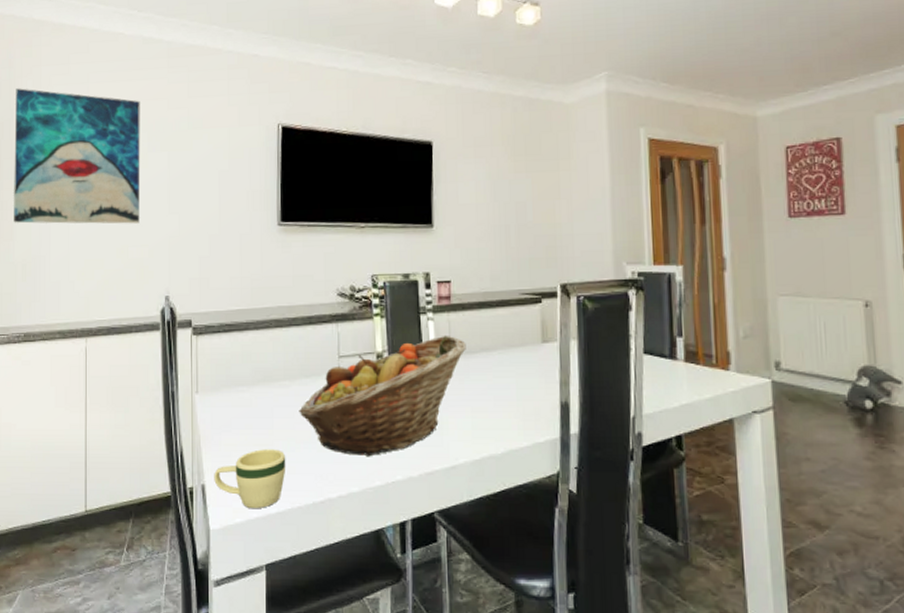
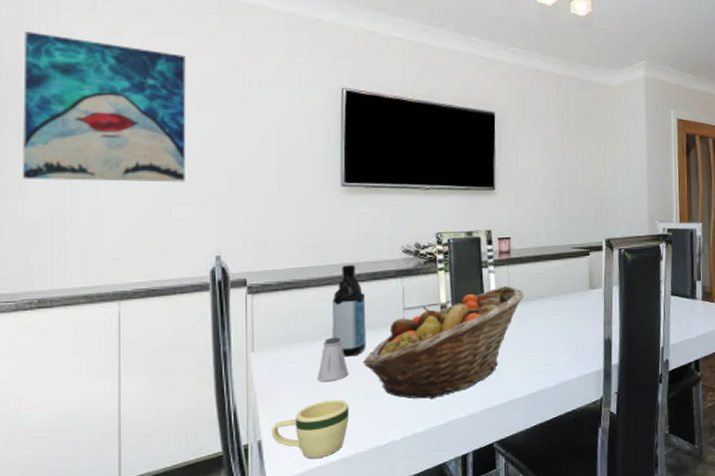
saltshaker: none [255,383,286,430] -> present [317,336,349,382]
water bottle: none [269,308,302,405] -> present [331,265,367,357]

